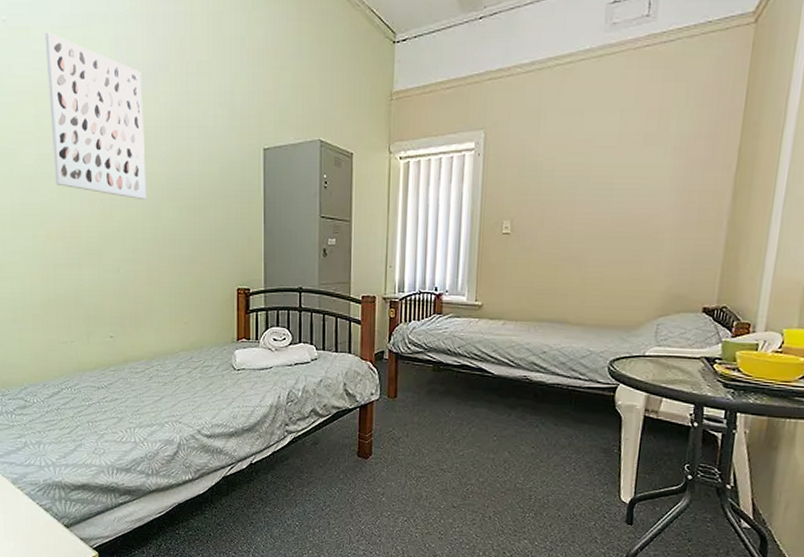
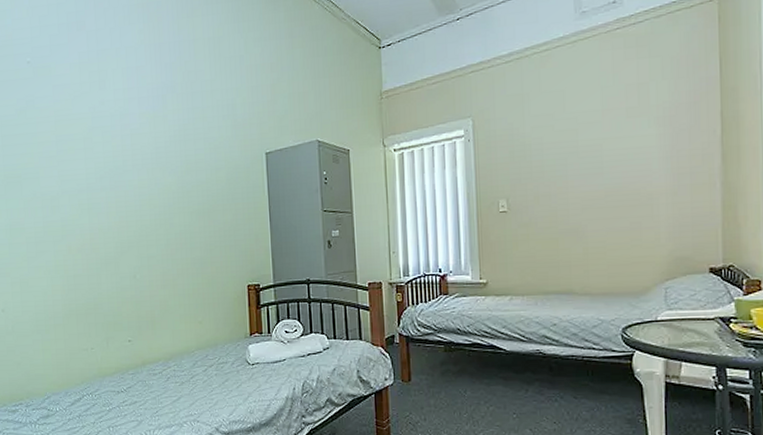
wall art: present [44,32,147,201] -> none [64,68,160,210]

